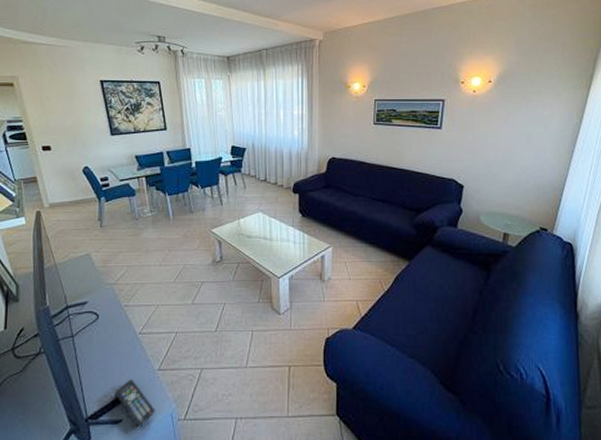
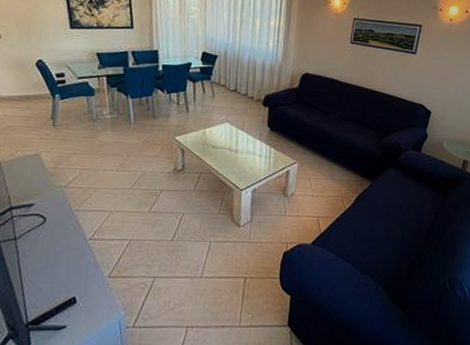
remote control: present [114,379,155,428] -> none [59,285,103,334]

